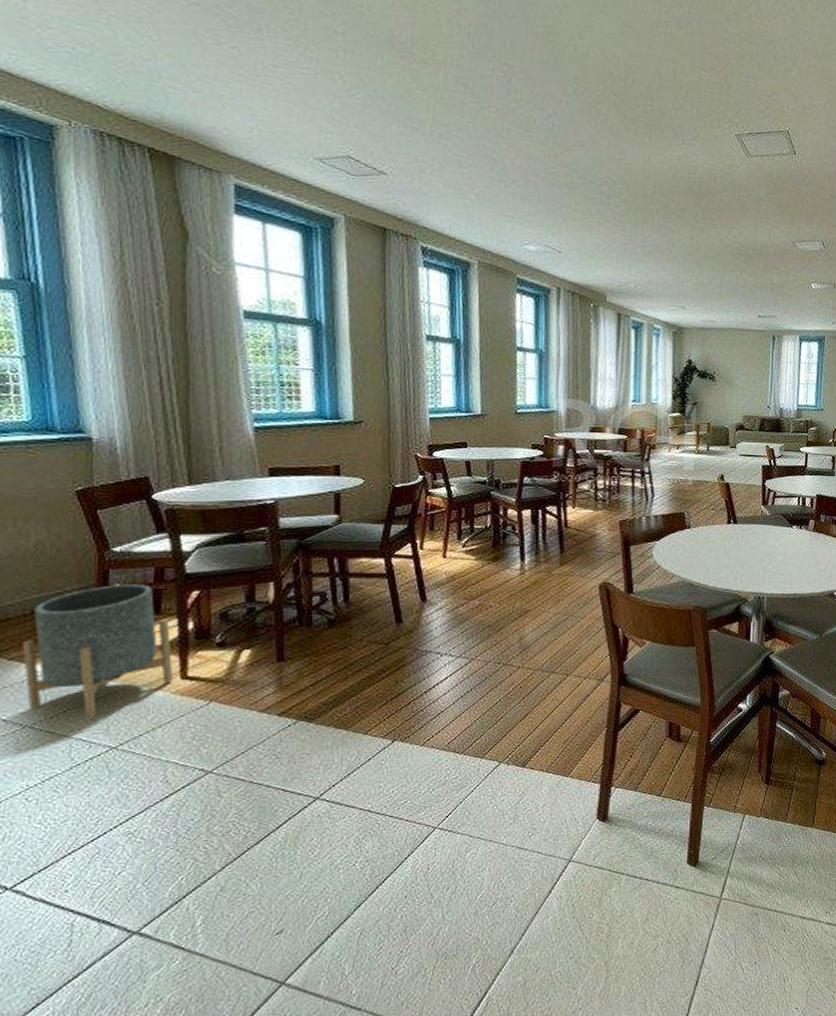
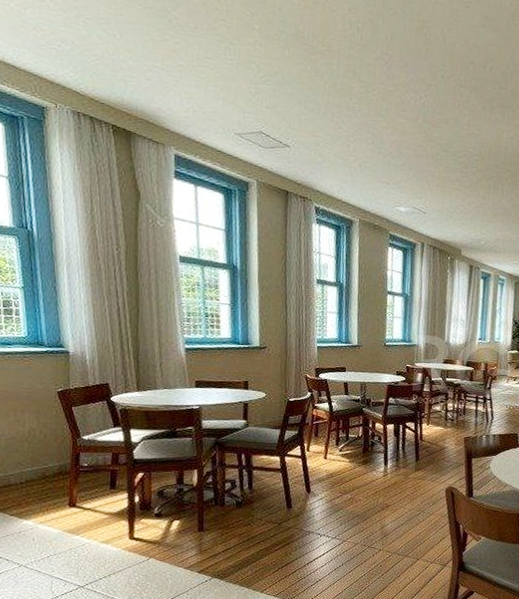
planter: present [22,584,173,719] -> none [19,464,124,564]

